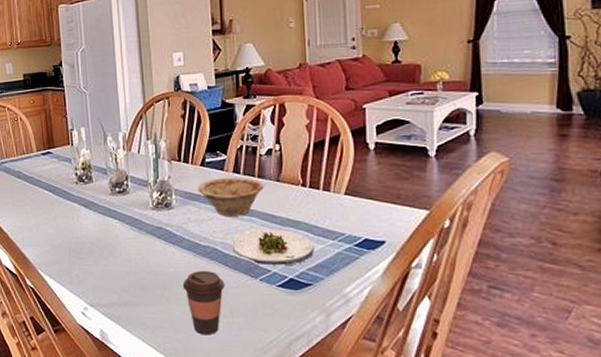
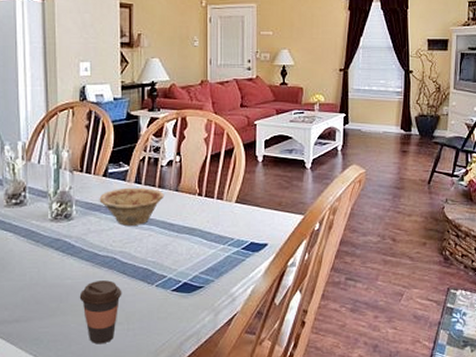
salad plate: present [233,229,314,265] -> none [132,236,207,271]

